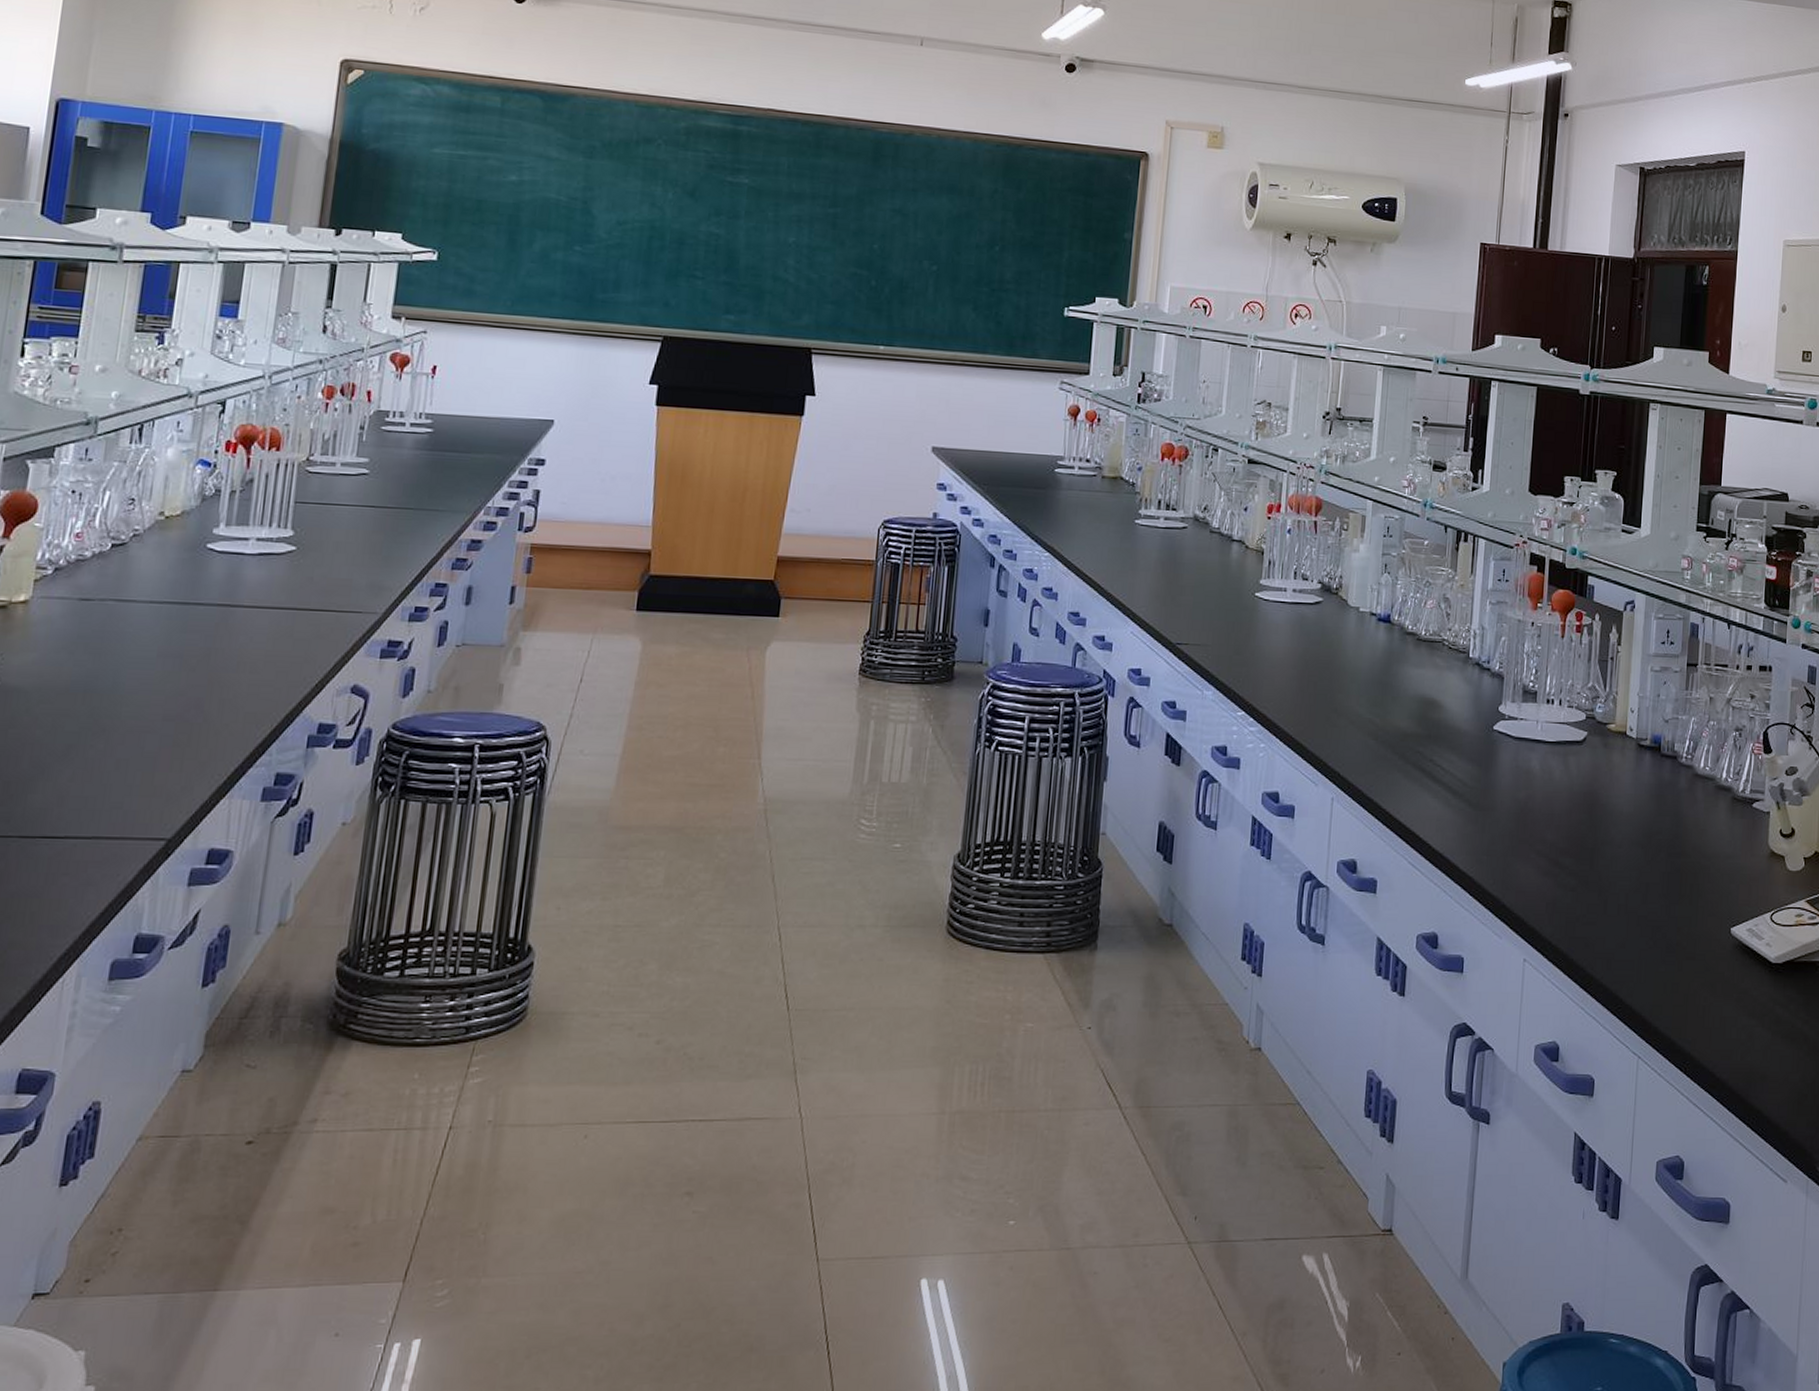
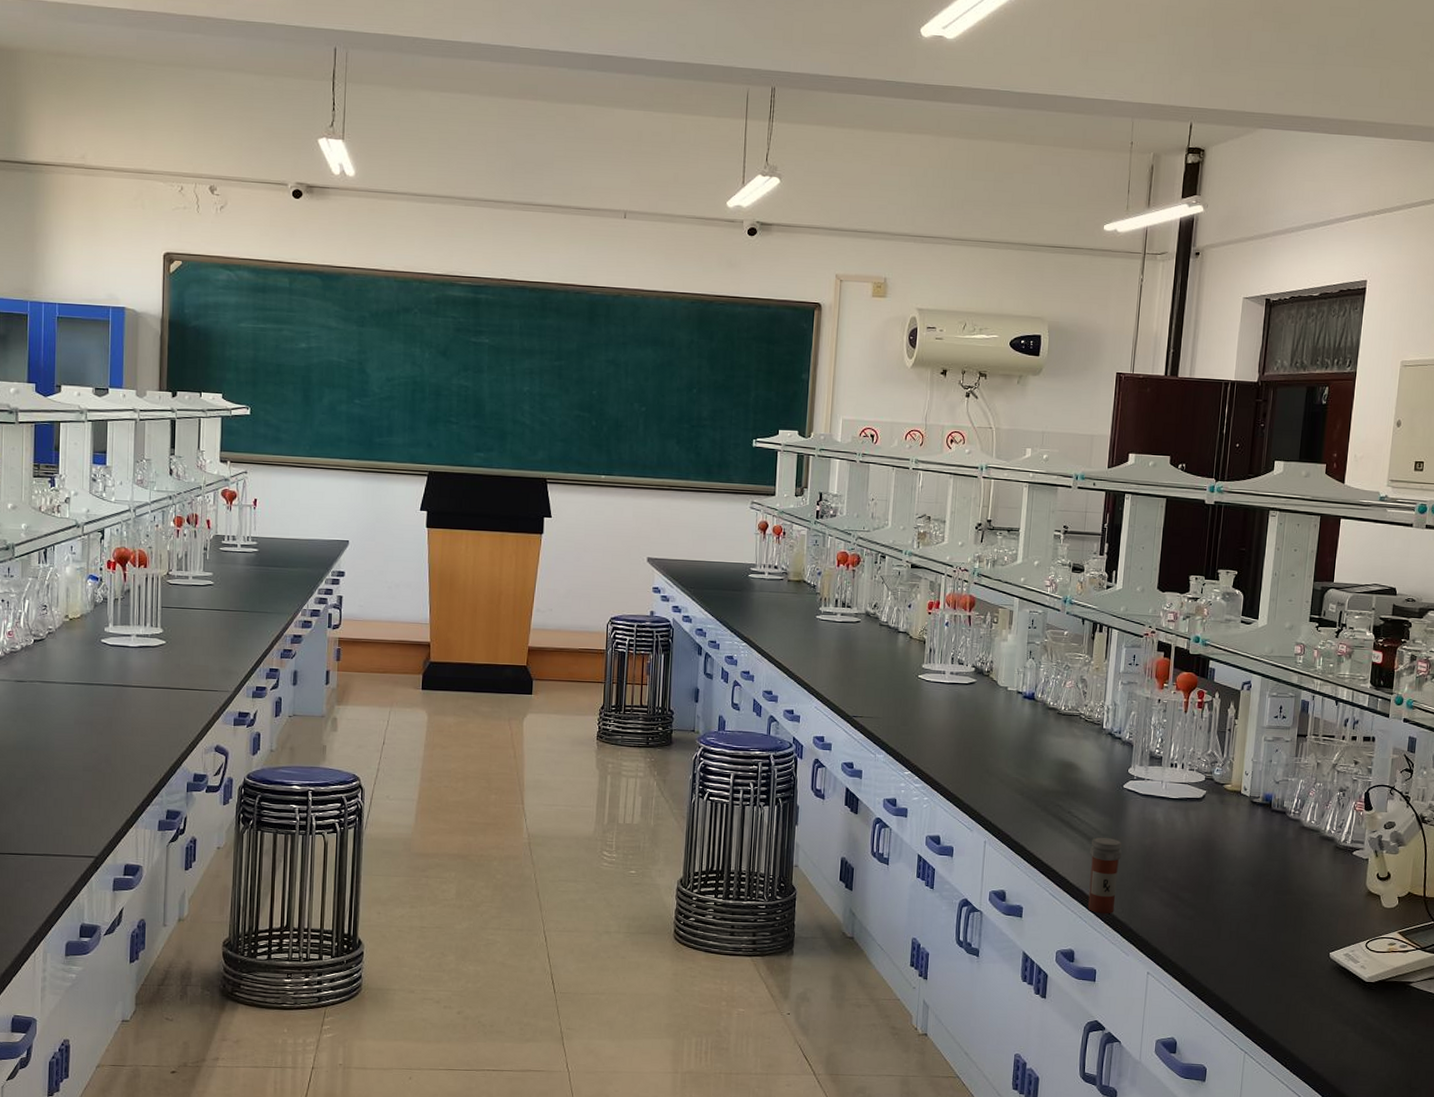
medicine: none [1453,790,1493,887] -> present [1088,837,1122,914]

